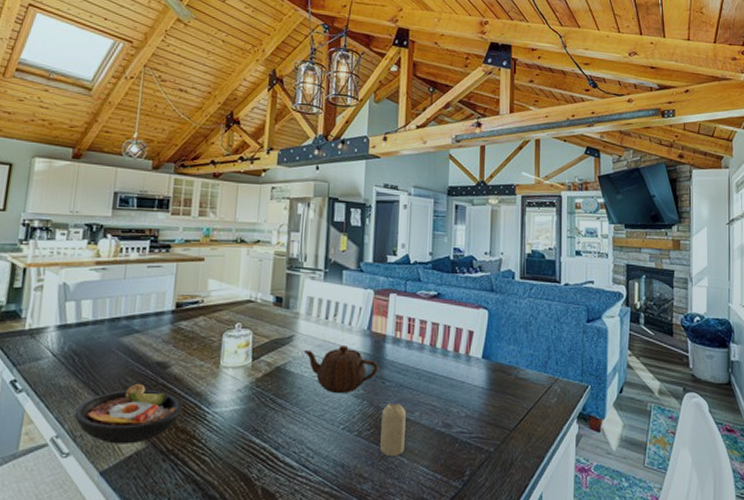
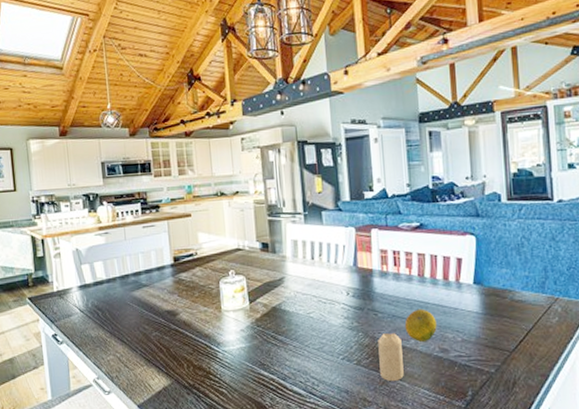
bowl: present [74,384,183,444] -> none [108,331,196,382]
teapot: present [304,346,379,394] -> none [296,283,370,328]
fruit: none [411,380,443,415] -> present [404,309,437,342]

